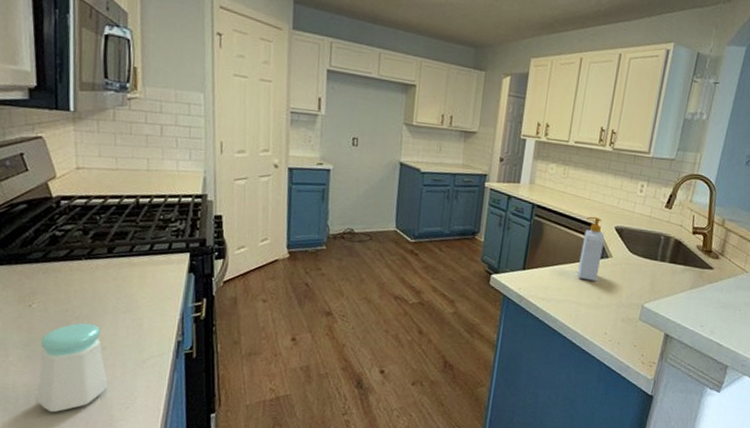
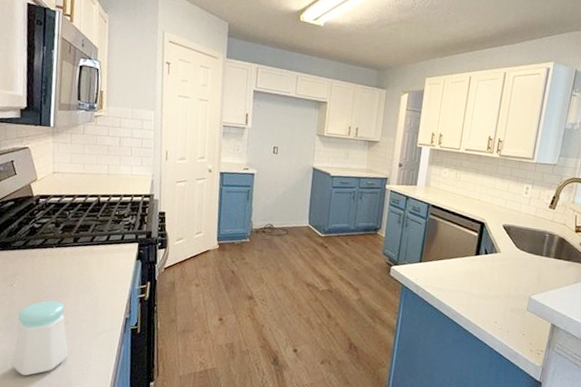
soap bottle: present [578,216,605,281] -> none [469,215,494,274]

